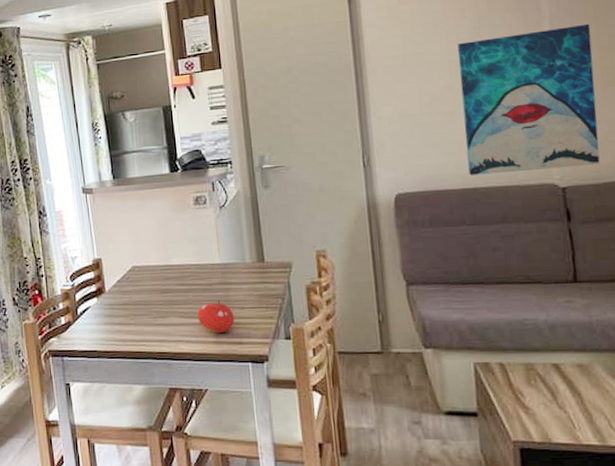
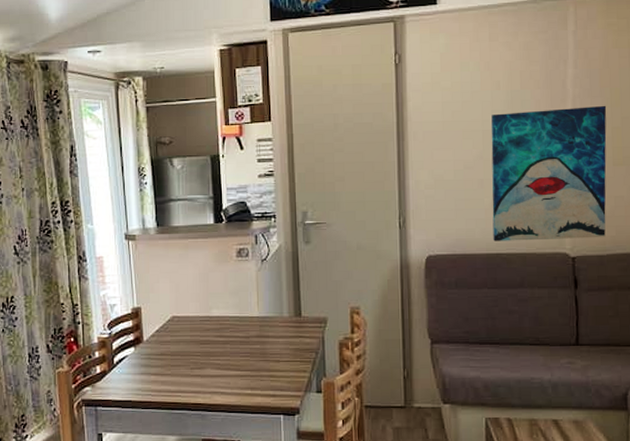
fruit: present [197,300,235,333] -> none [234,352,270,385]

